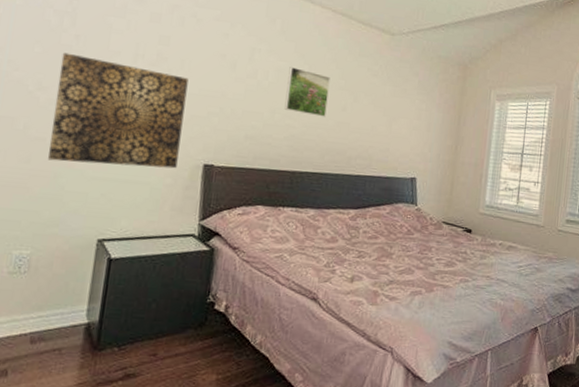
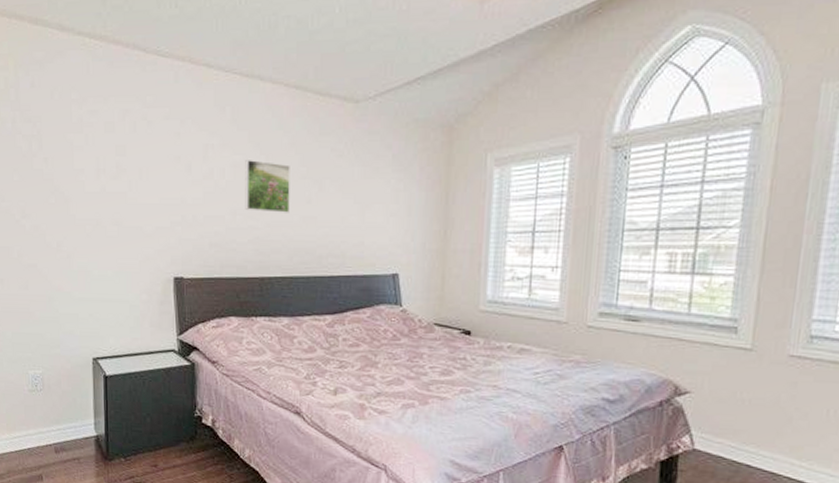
wall art: present [48,52,189,169] -> none [36,177,150,286]

